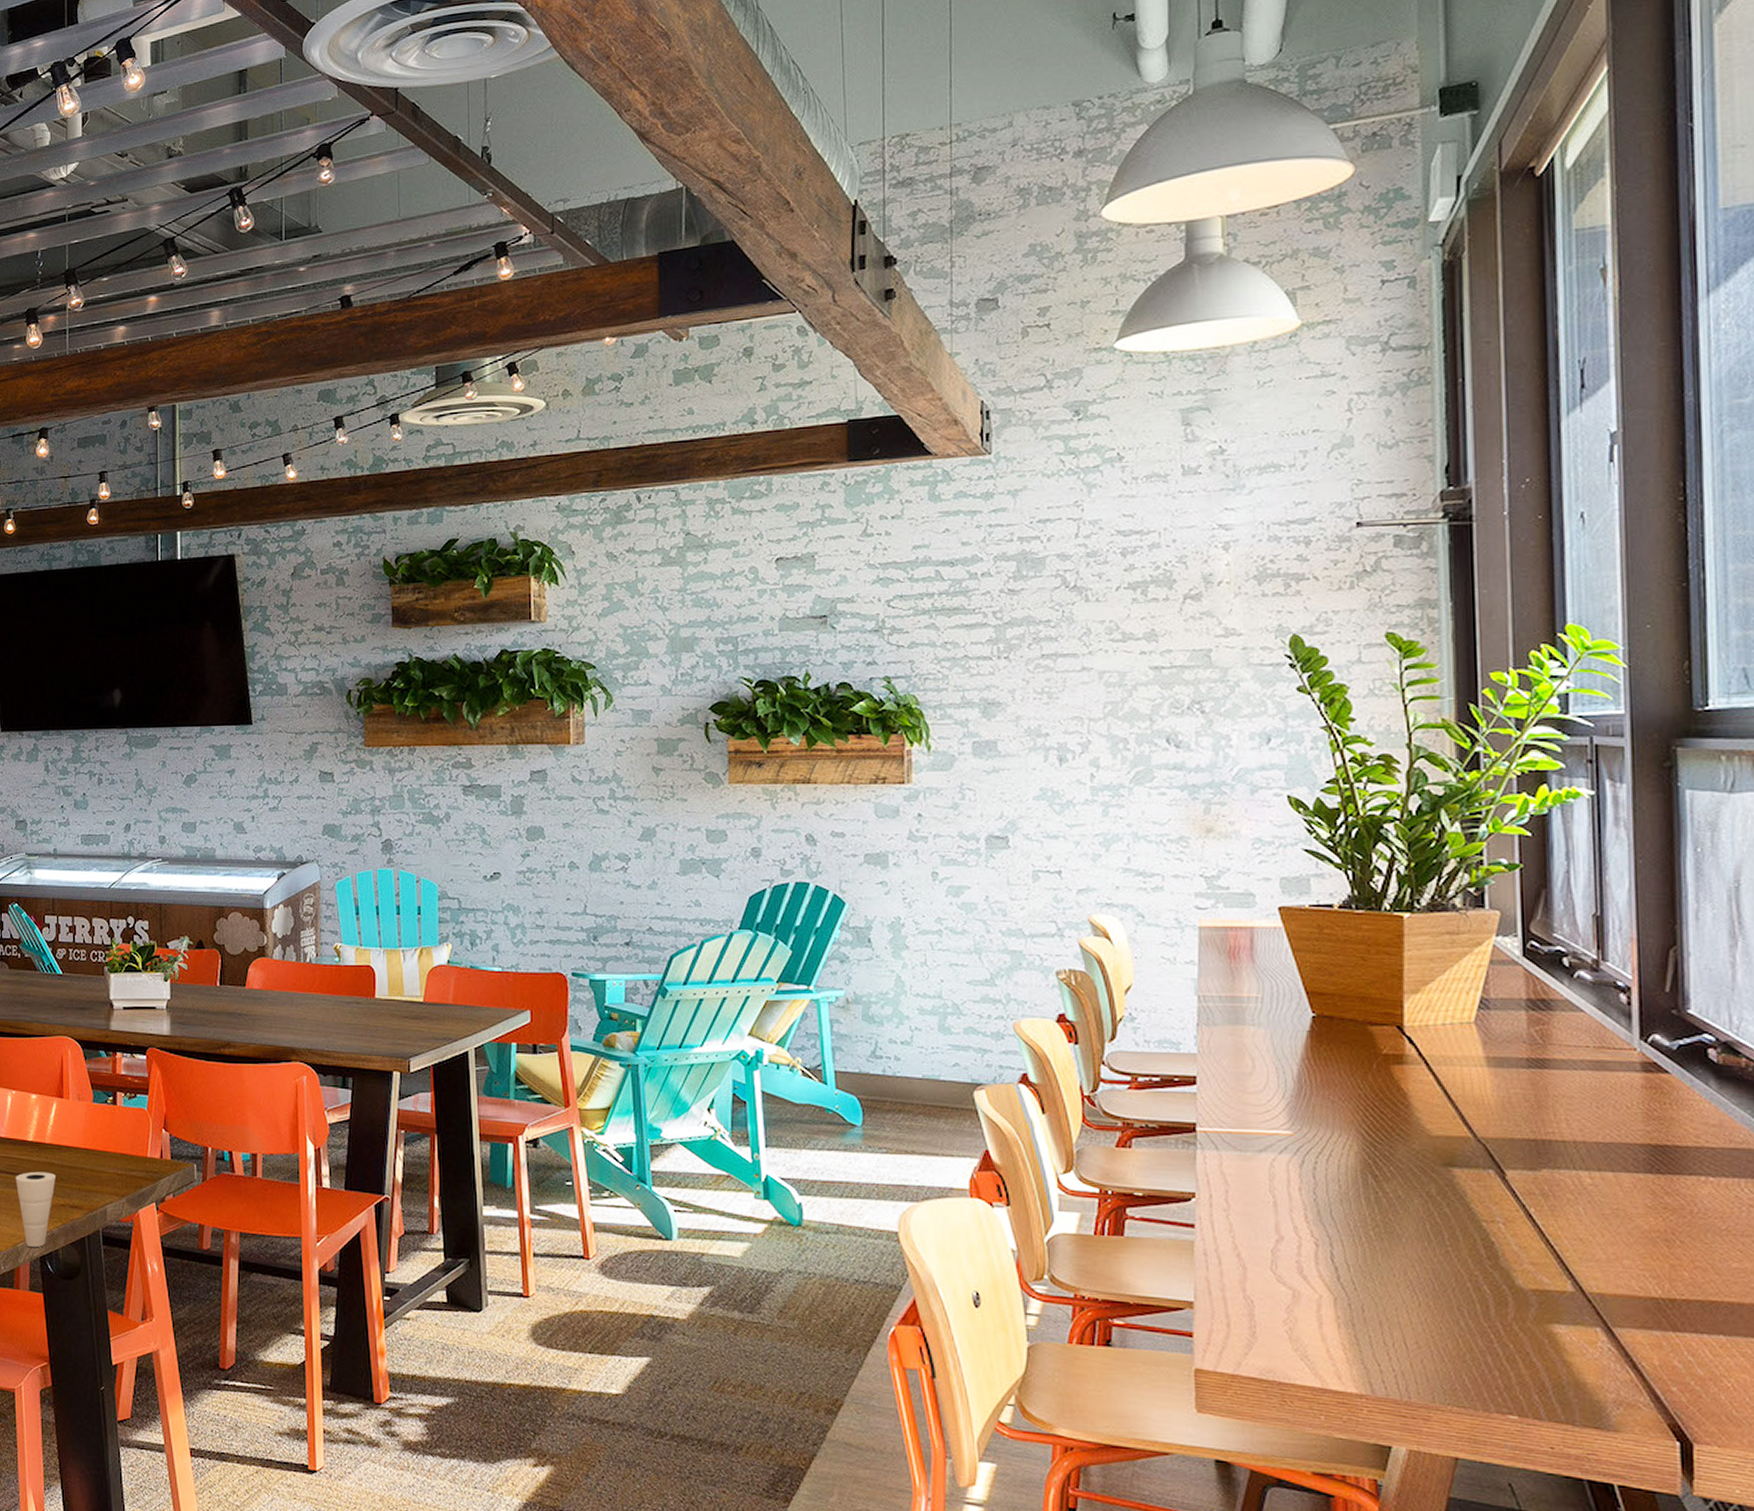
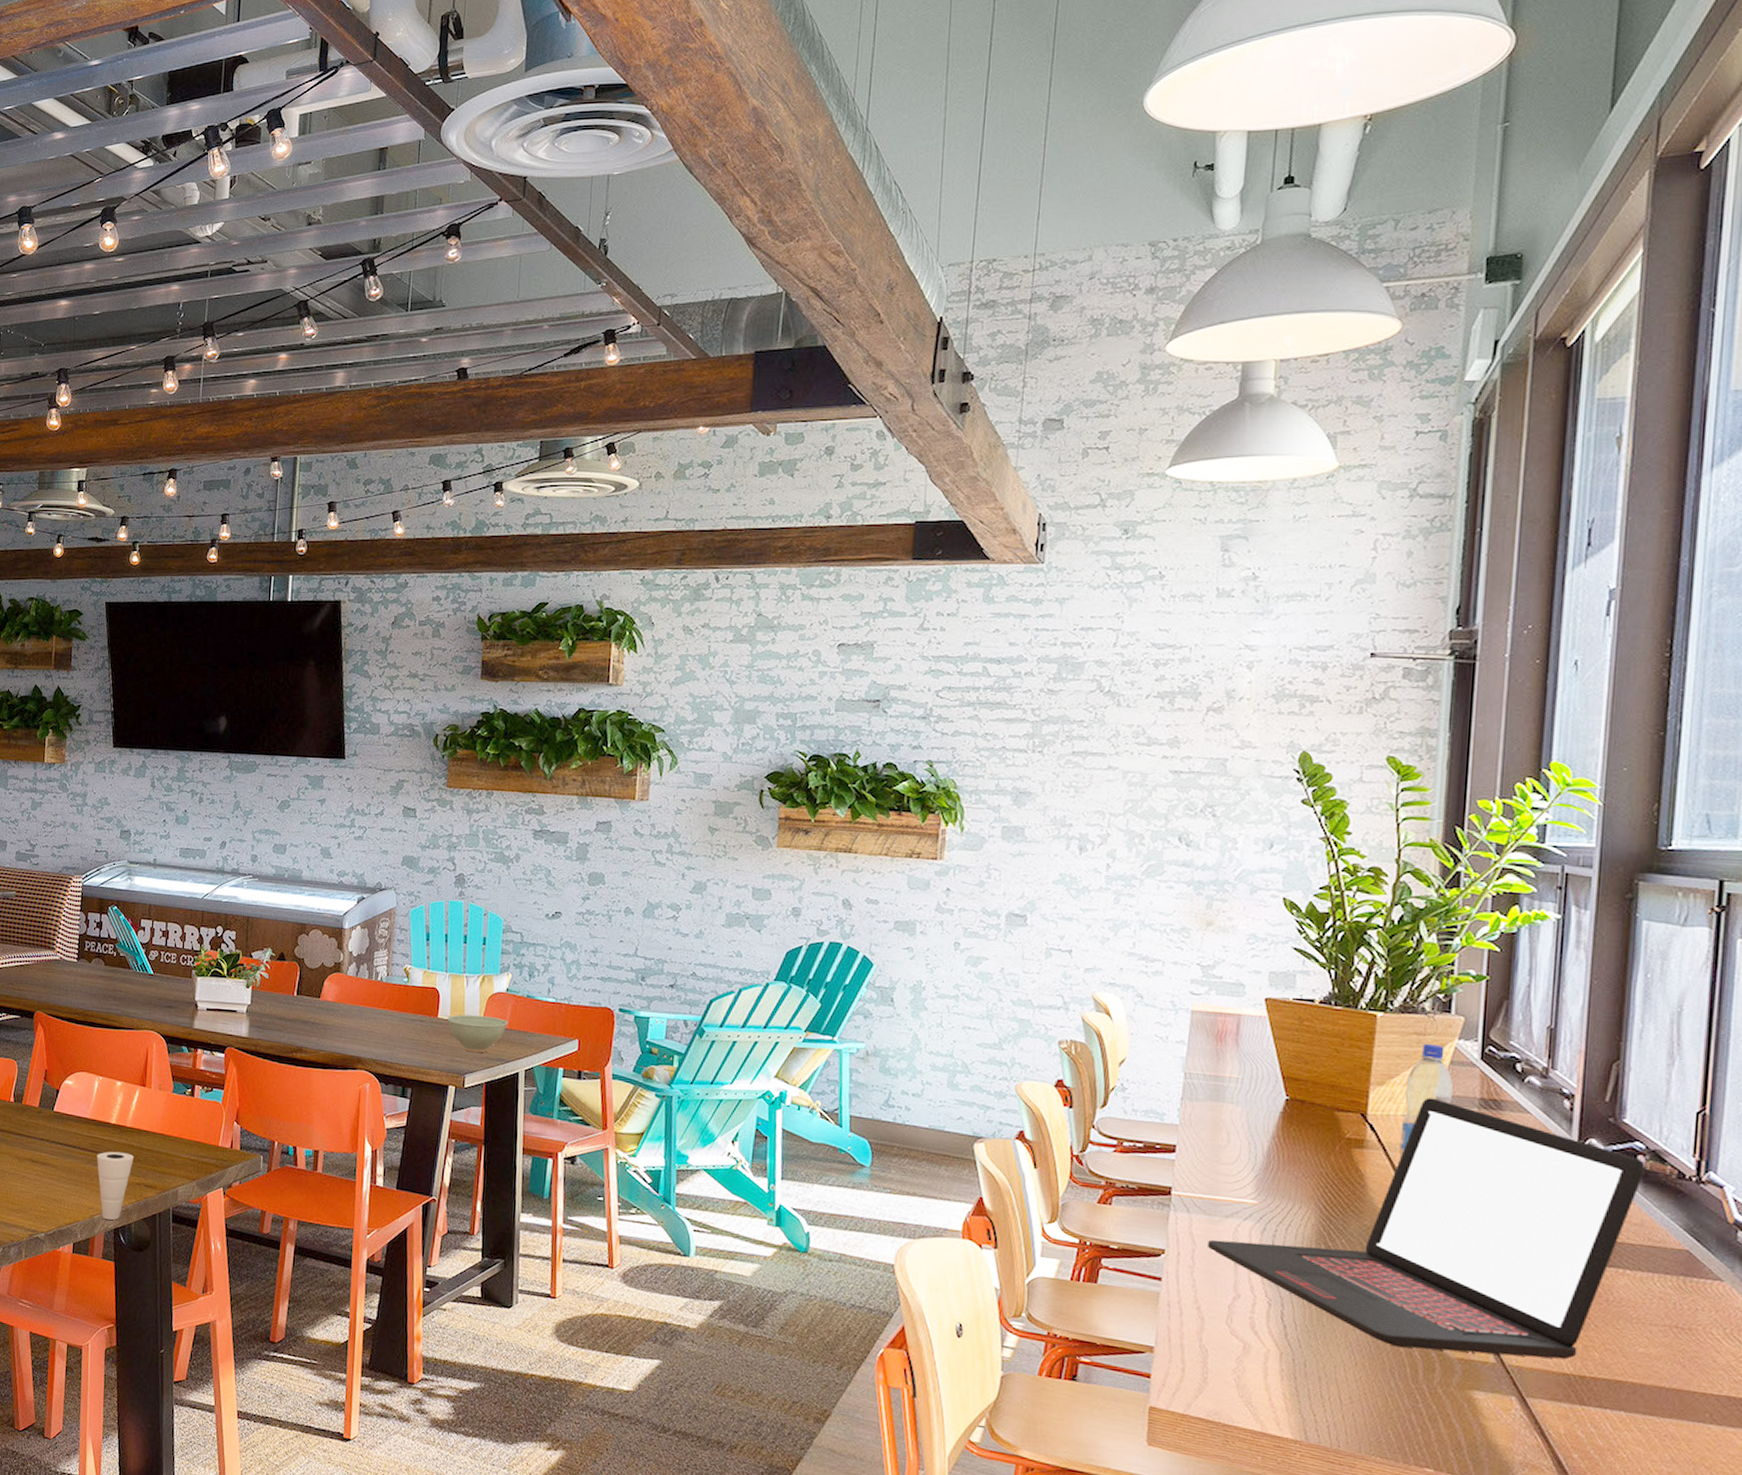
bowl: none [385,991,451,1034] -> present [447,1014,507,1053]
laptop: none [1242,1003,1717,1283] -> present [1208,1097,1645,1360]
bottle: none [1442,943,1497,1072] -> present [1399,1043,1454,1158]

